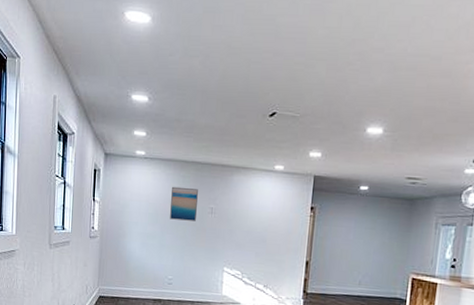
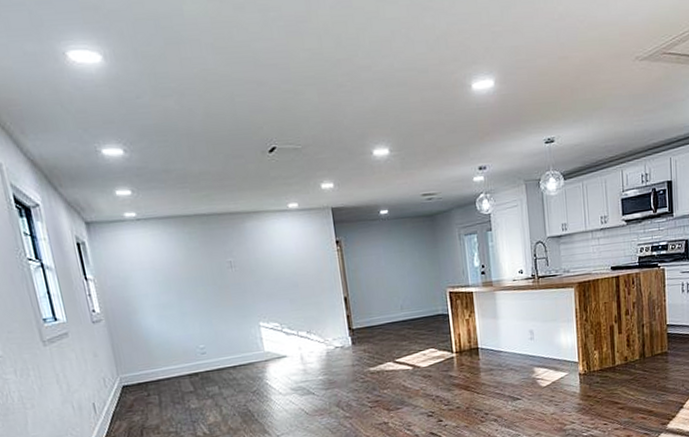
wall art: present [170,186,198,221] -> none [178,244,215,283]

